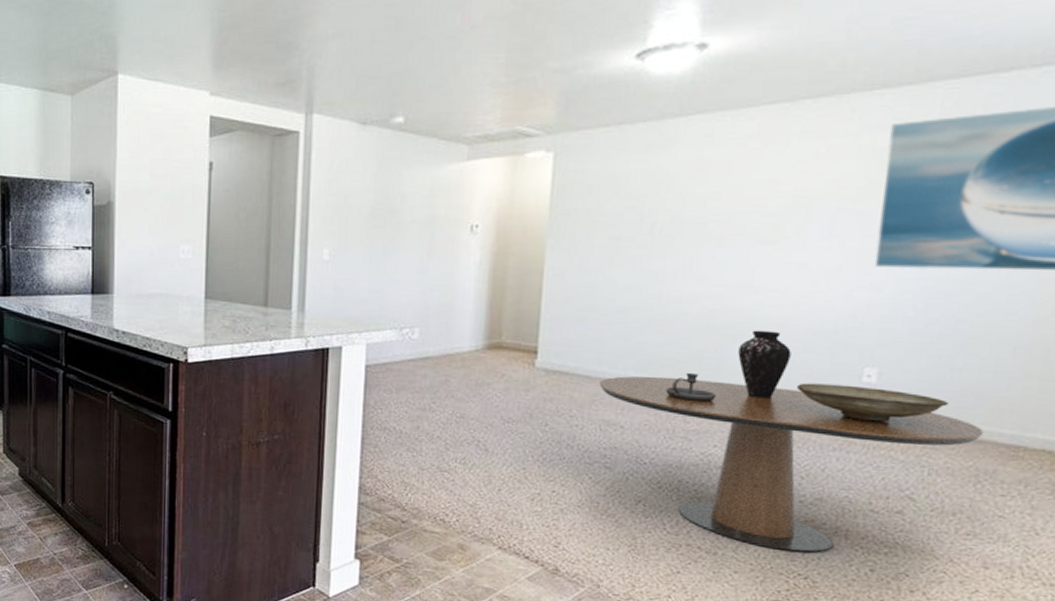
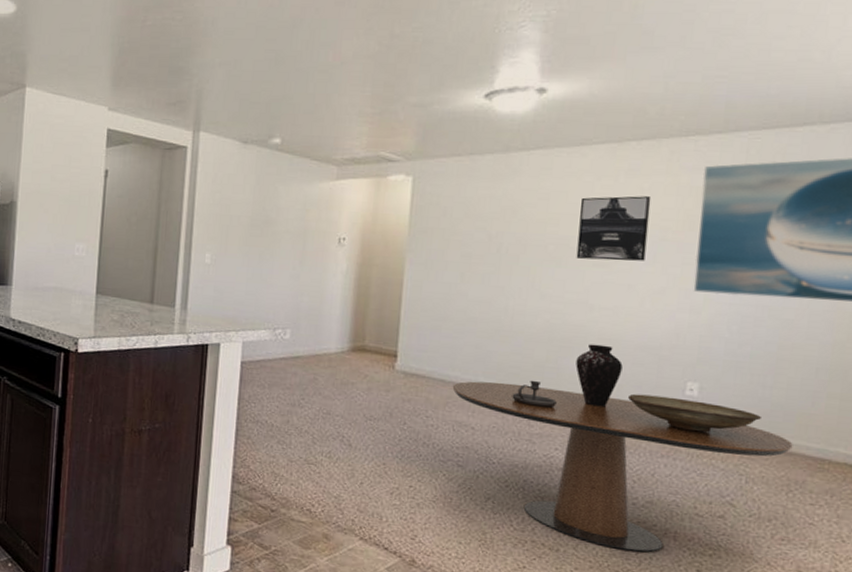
wall art: none [740,162,828,236] -> present [576,196,652,261]

